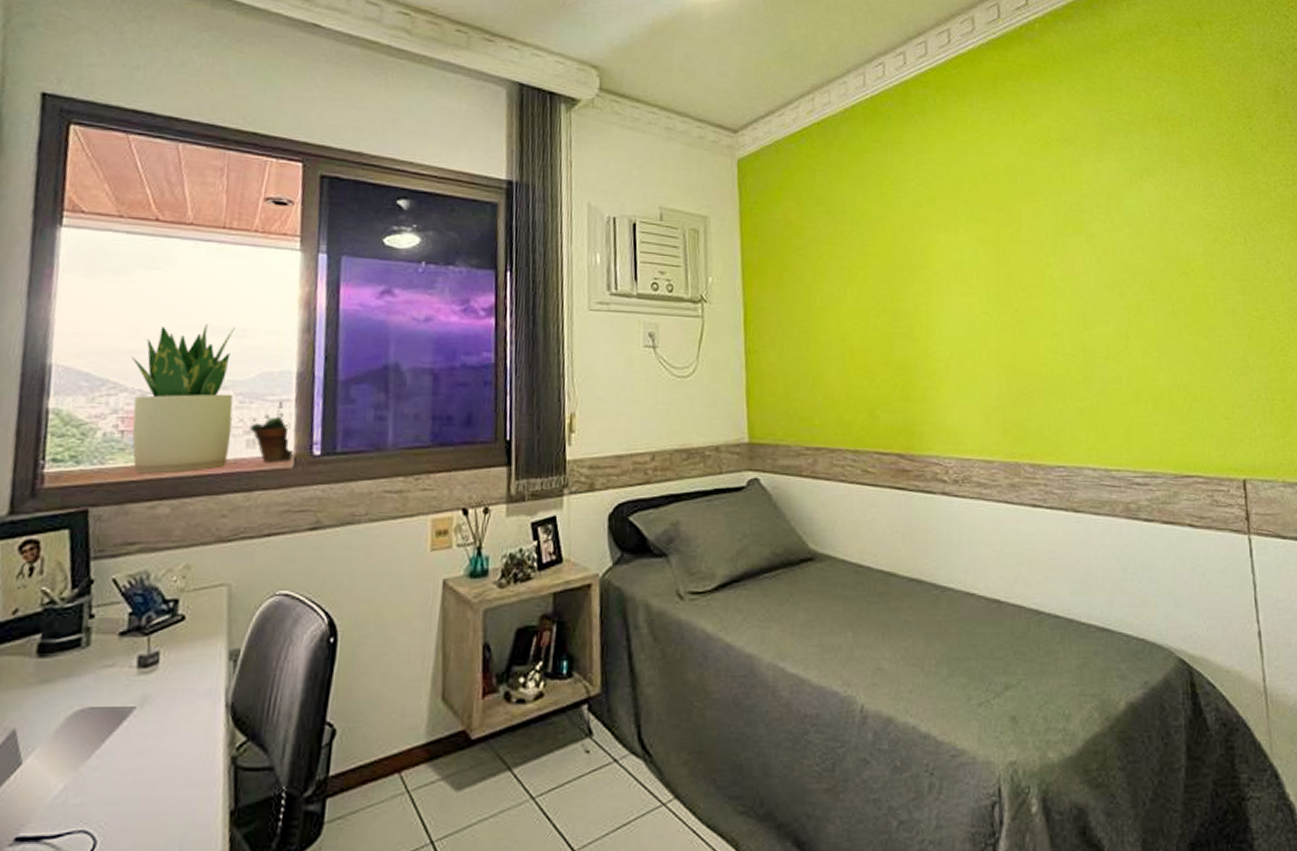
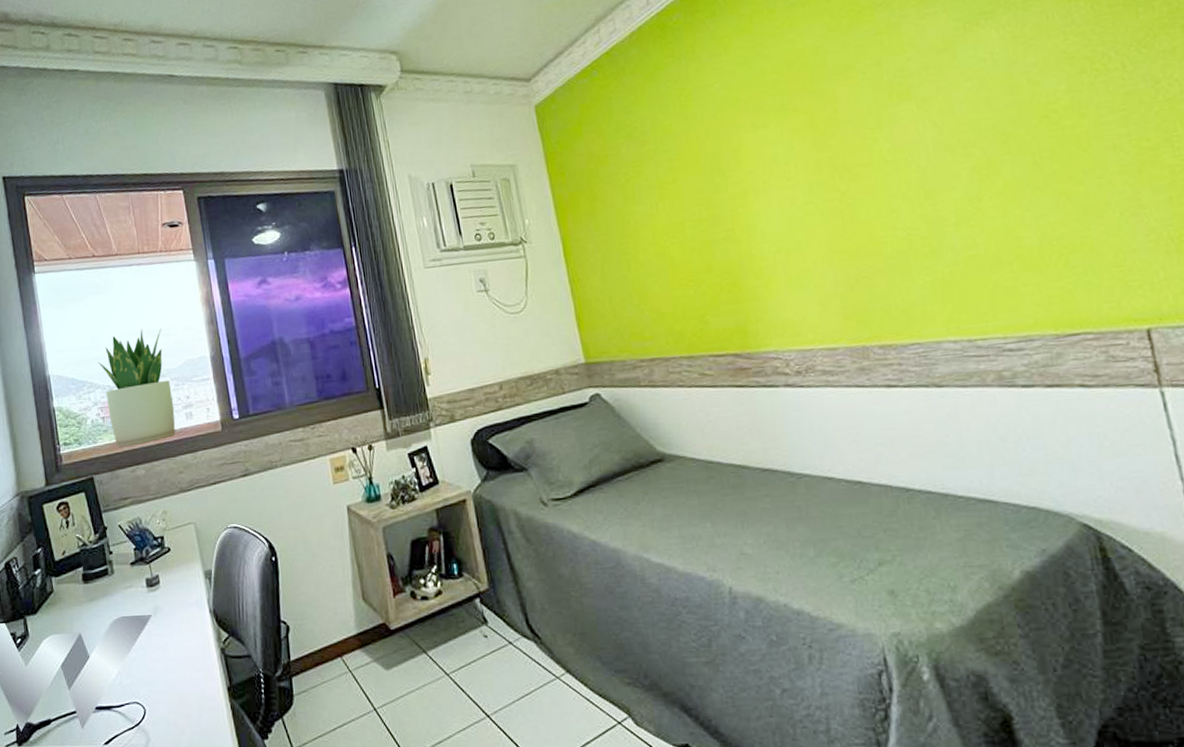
succulent plant: present [249,400,295,464] -> none [186,380,220,430]

